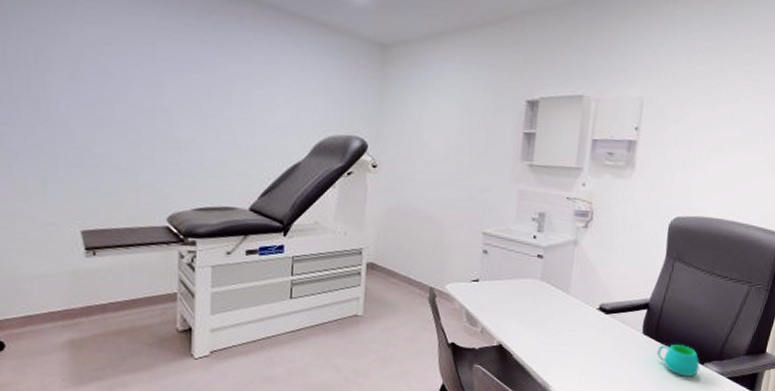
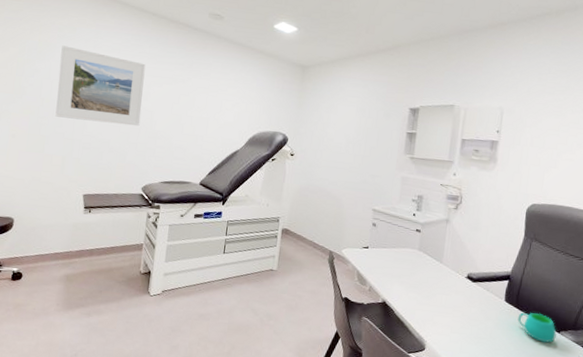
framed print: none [19,14,155,133] -> present [55,45,146,127]

